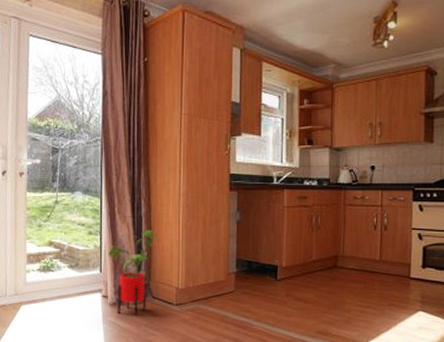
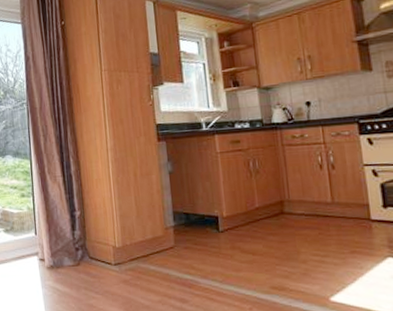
house plant: present [108,229,159,316] -> none [41,187,91,279]

